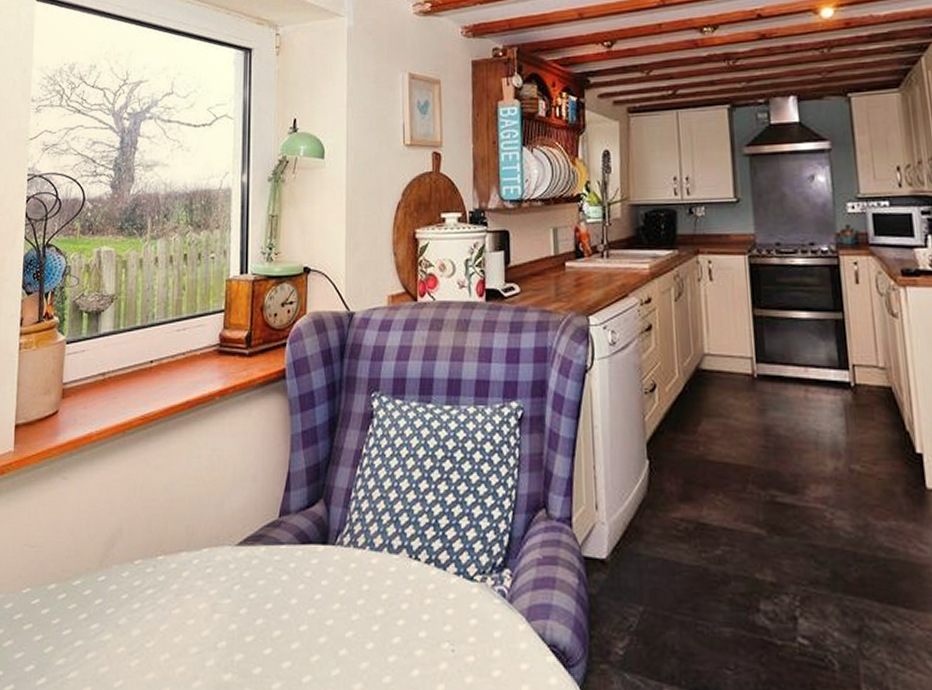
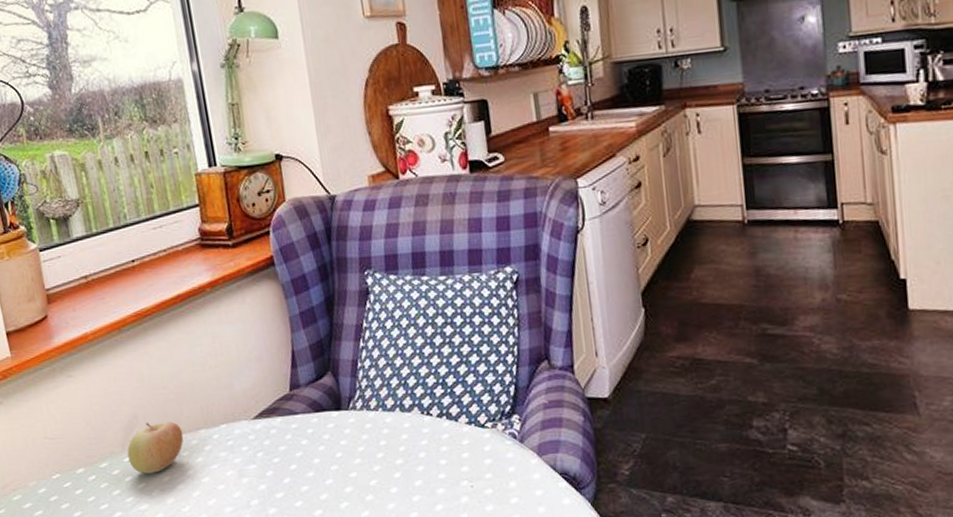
fruit: none [103,537,164,598] -> present [127,421,184,474]

